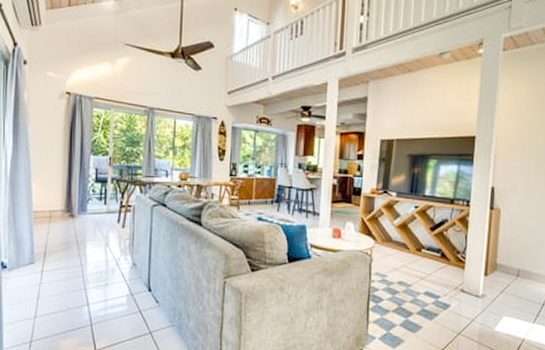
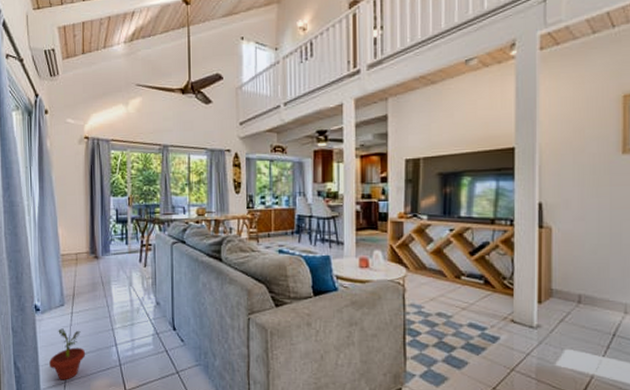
potted plant: none [15,287,55,340] -> present [49,328,86,380]

